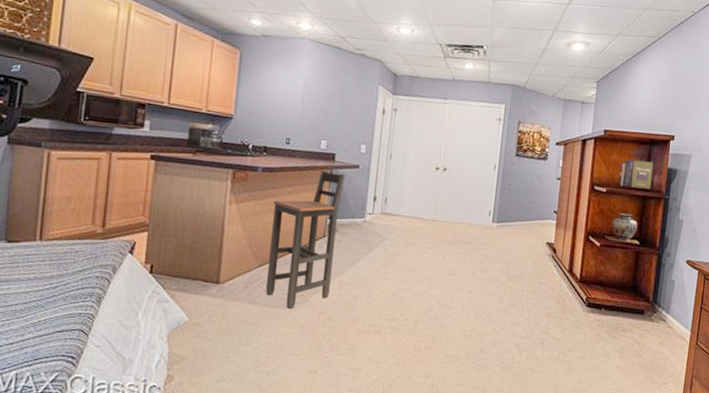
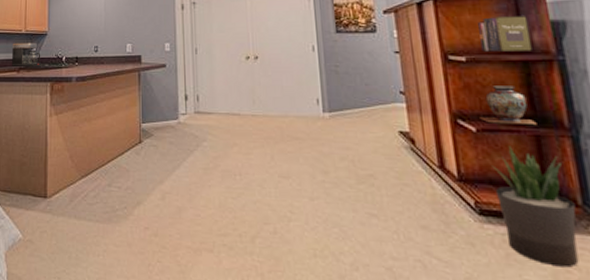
bar stool: present [266,171,346,309] -> none [89,74,154,224]
planter: none [601,258,648,342] -> present [491,145,579,266]

